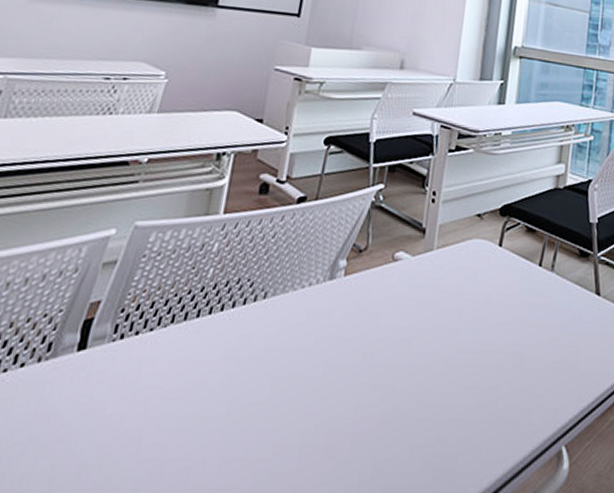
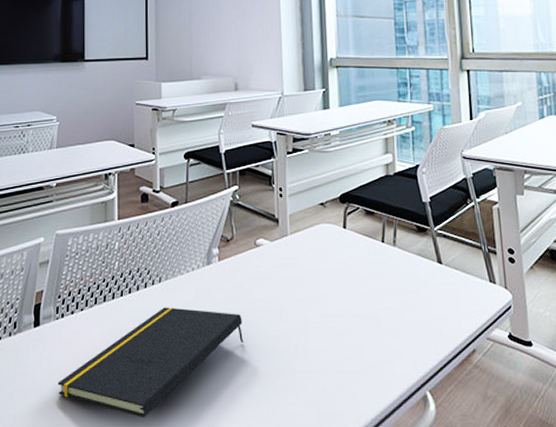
notepad: none [95,331,362,478] -> present [58,307,244,417]

